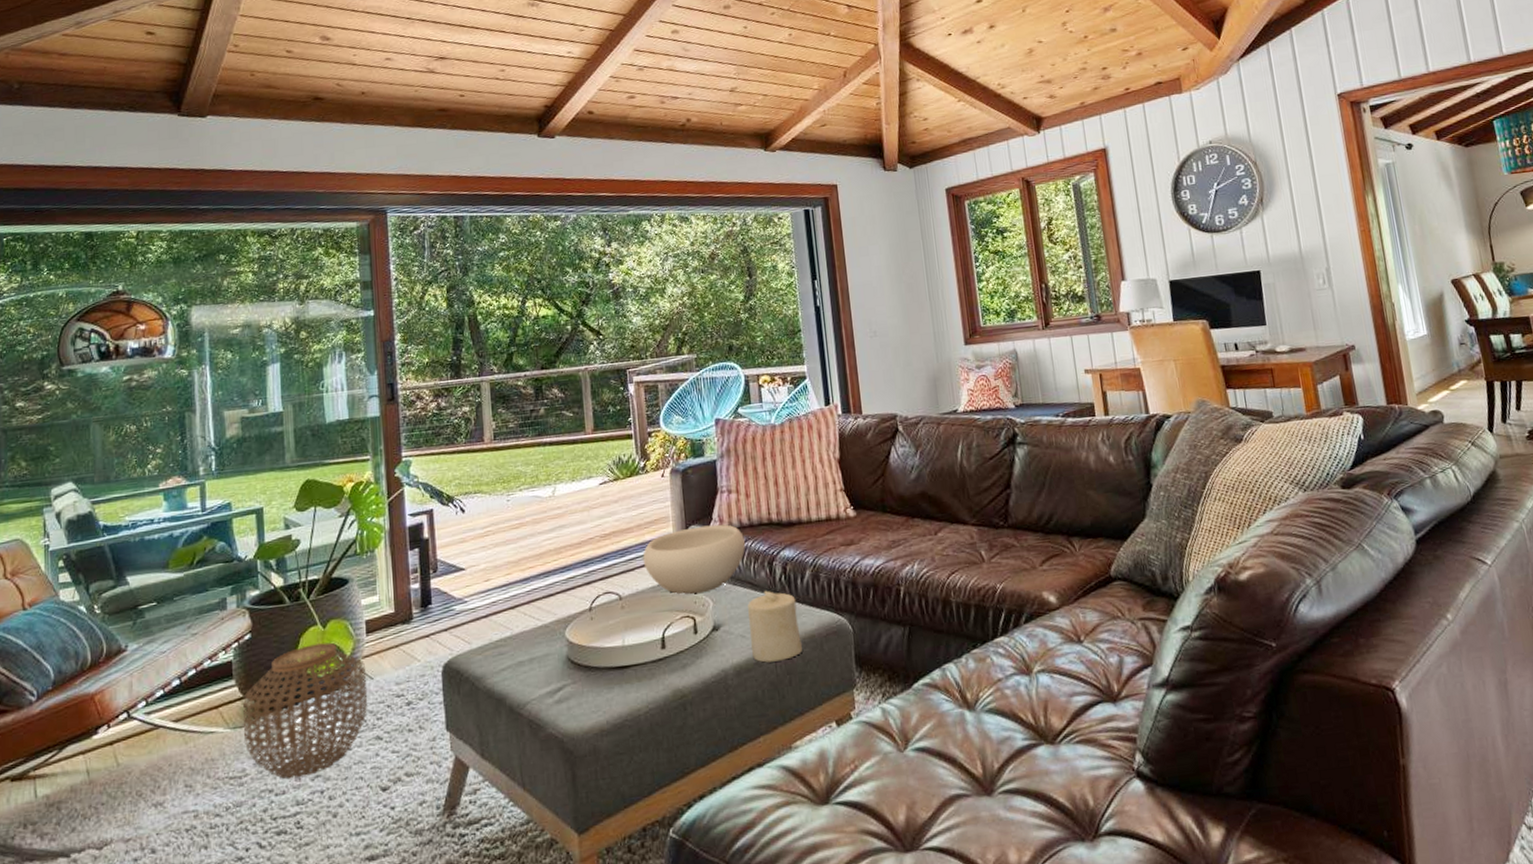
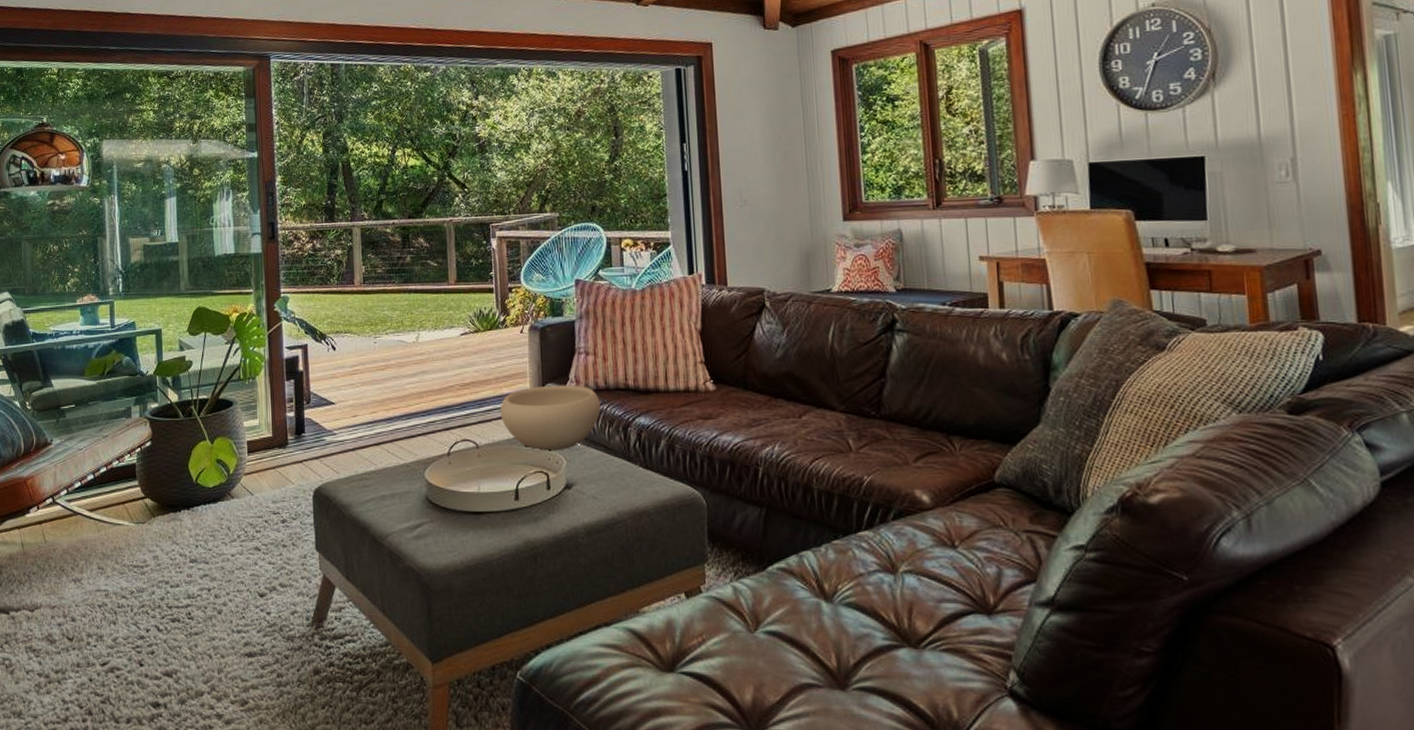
woven basket: present [242,642,368,779] -> none [144,457,249,575]
candle: present [748,590,802,663] -> none [601,455,654,526]

